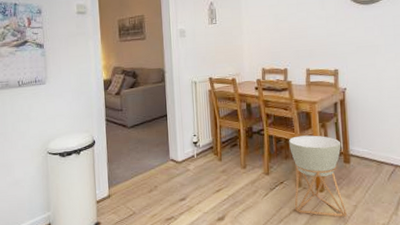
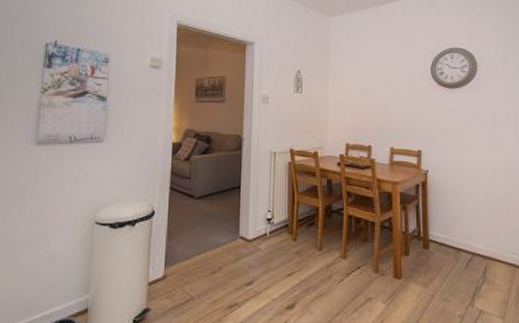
planter: present [288,135,347,217] -> none [368,217,423,308]

